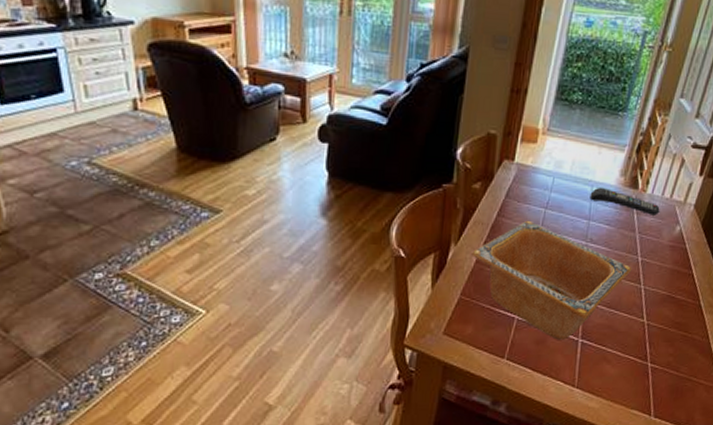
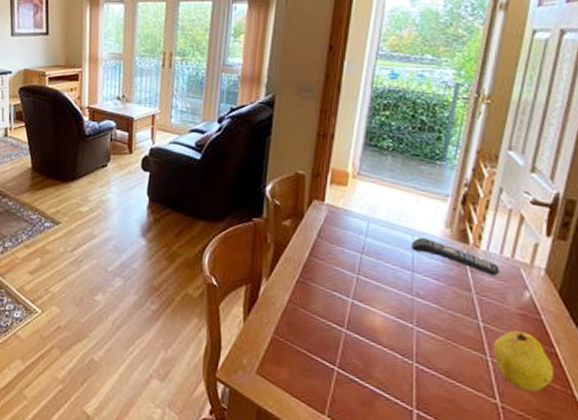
serving bowl: present [471,220,632,340] -> none [284,263,473,407]
fruit: none [647,260,690,307] -> present [494,330,555,392]

